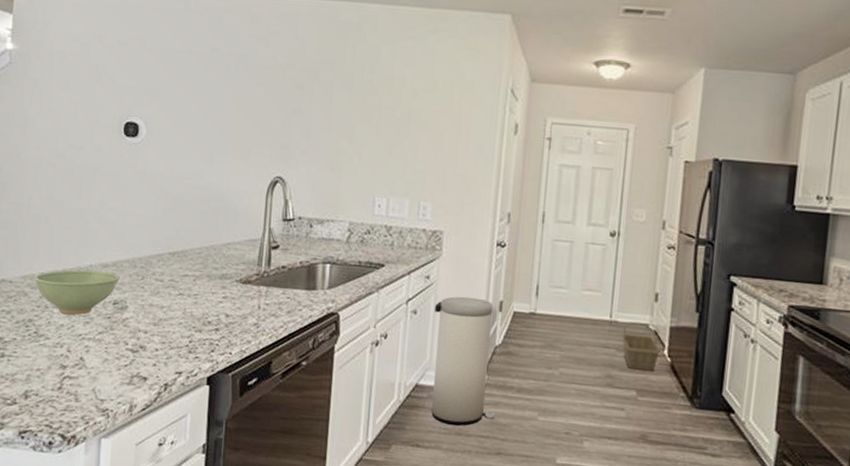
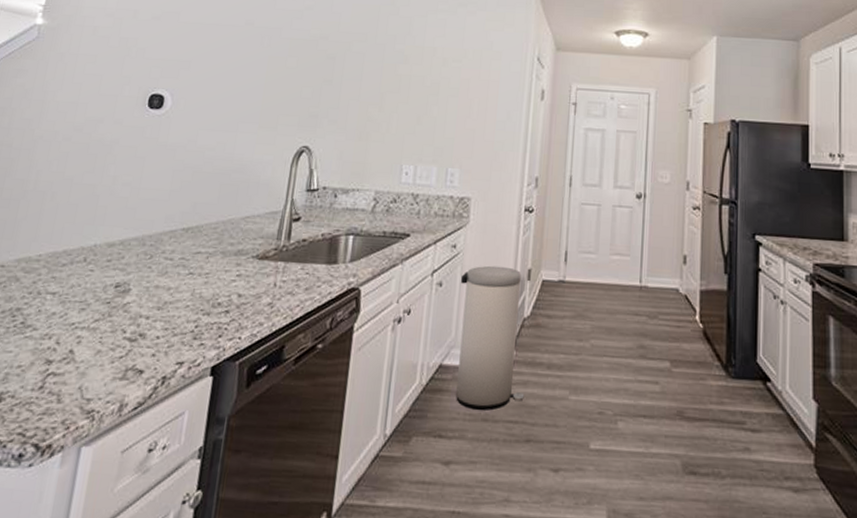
bowl: present [35,270,120,315] -> none [30,250,126,301]
basket: present [621,321,661,371] -> none [652,285,692,339]

